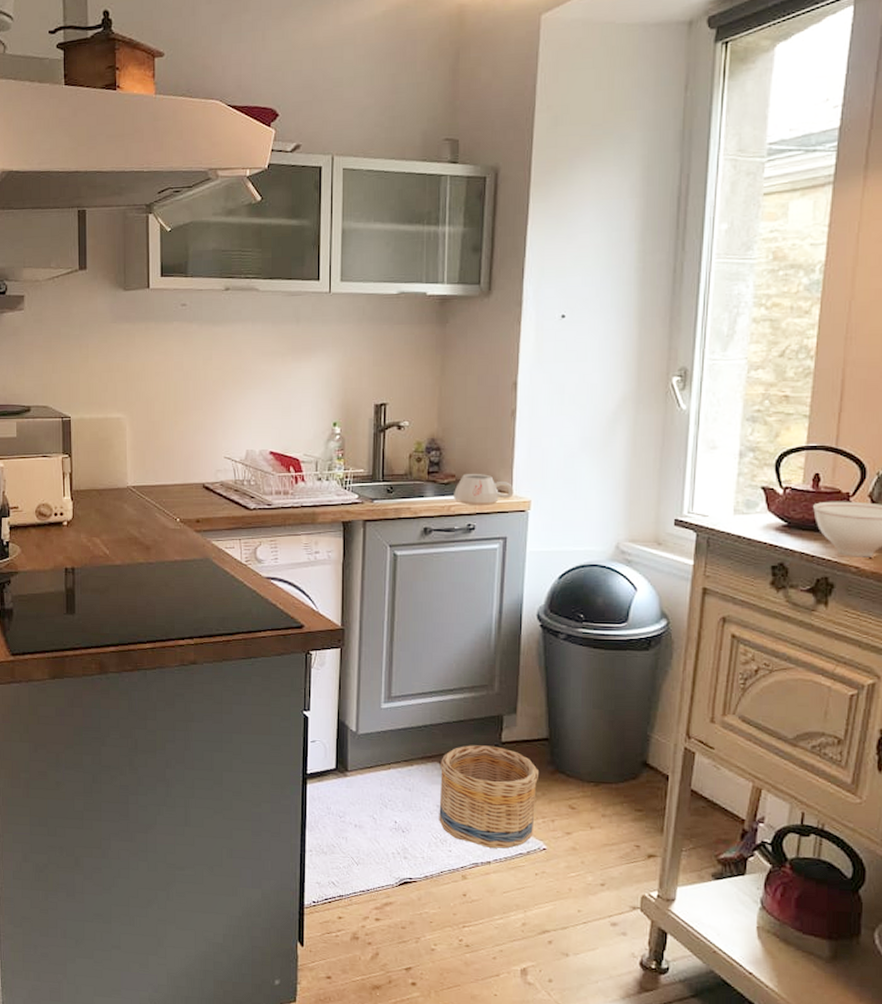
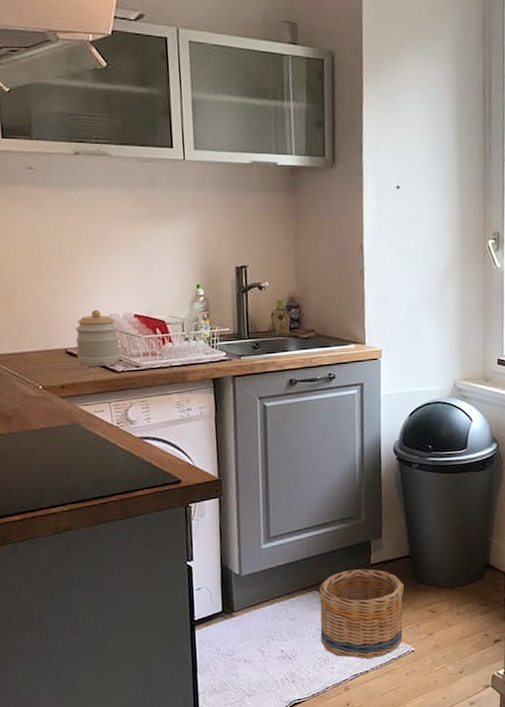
jar: none [213,446,254,503] -> present [75,310,121,367]
cup: present [452,473,514,506] -> none [313,327,367,357]

